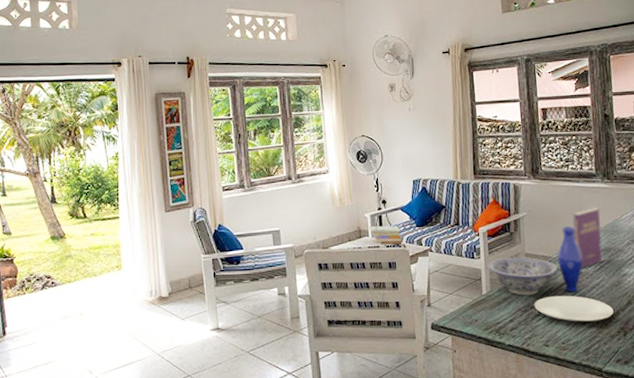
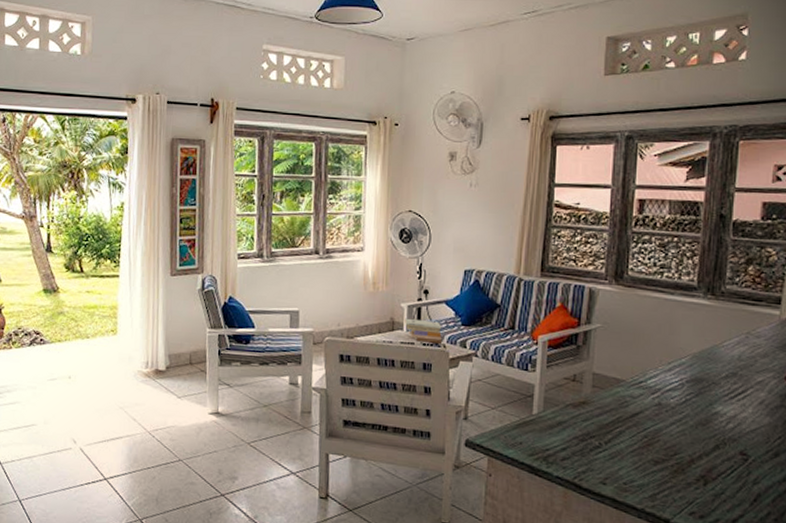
bowl: present [486,256,559,296] -> none [542,374,632,423]
plate: present [534,295,614,322] -> none [595,426,695,464]
vase: present [557,226,584,292] -> none [632,346,665,426]
book: present [572,208,602,268] -> none [657,328,696,399]

